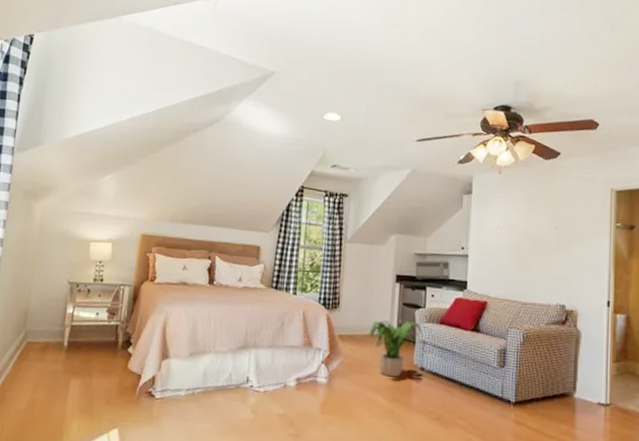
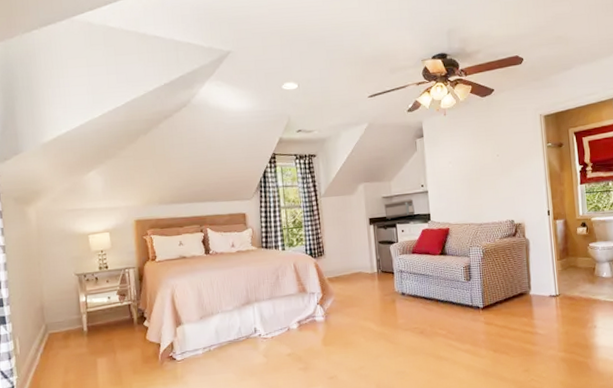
potted plant: present [369,320,422,377] -> none [353,256,398,306]

